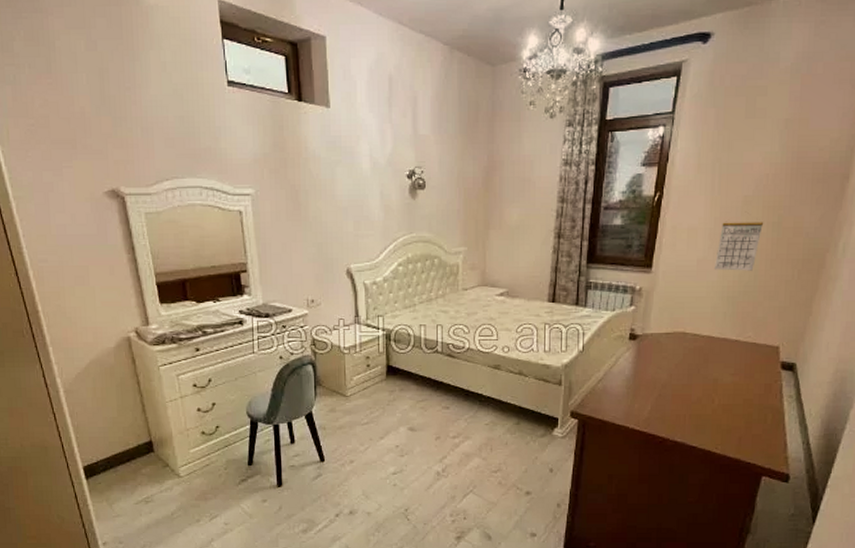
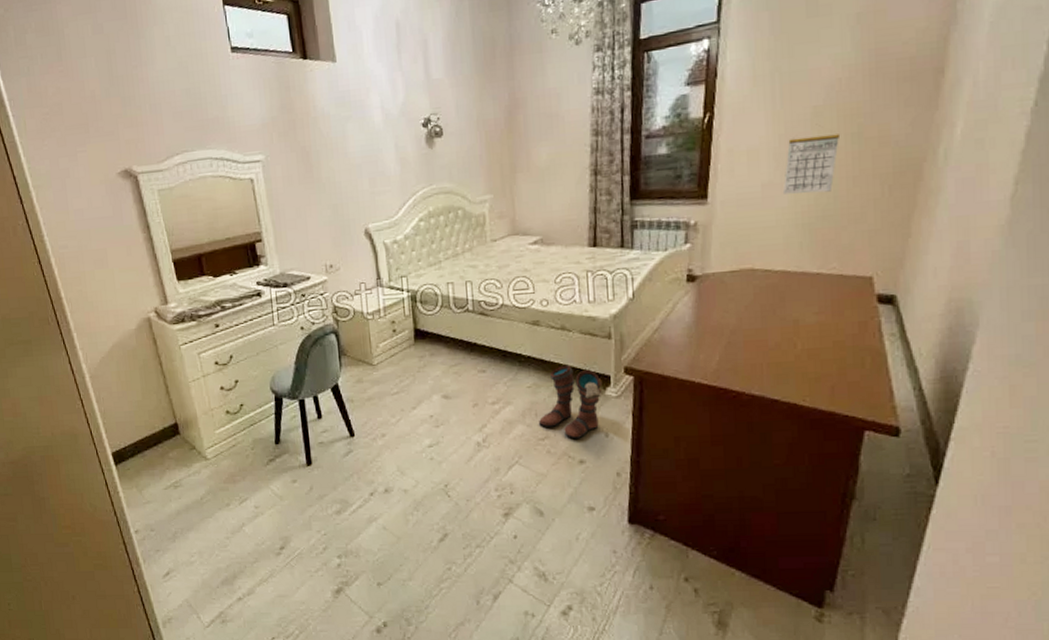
boots: none [493,406,551,473] -> present [539,365,602,440]

